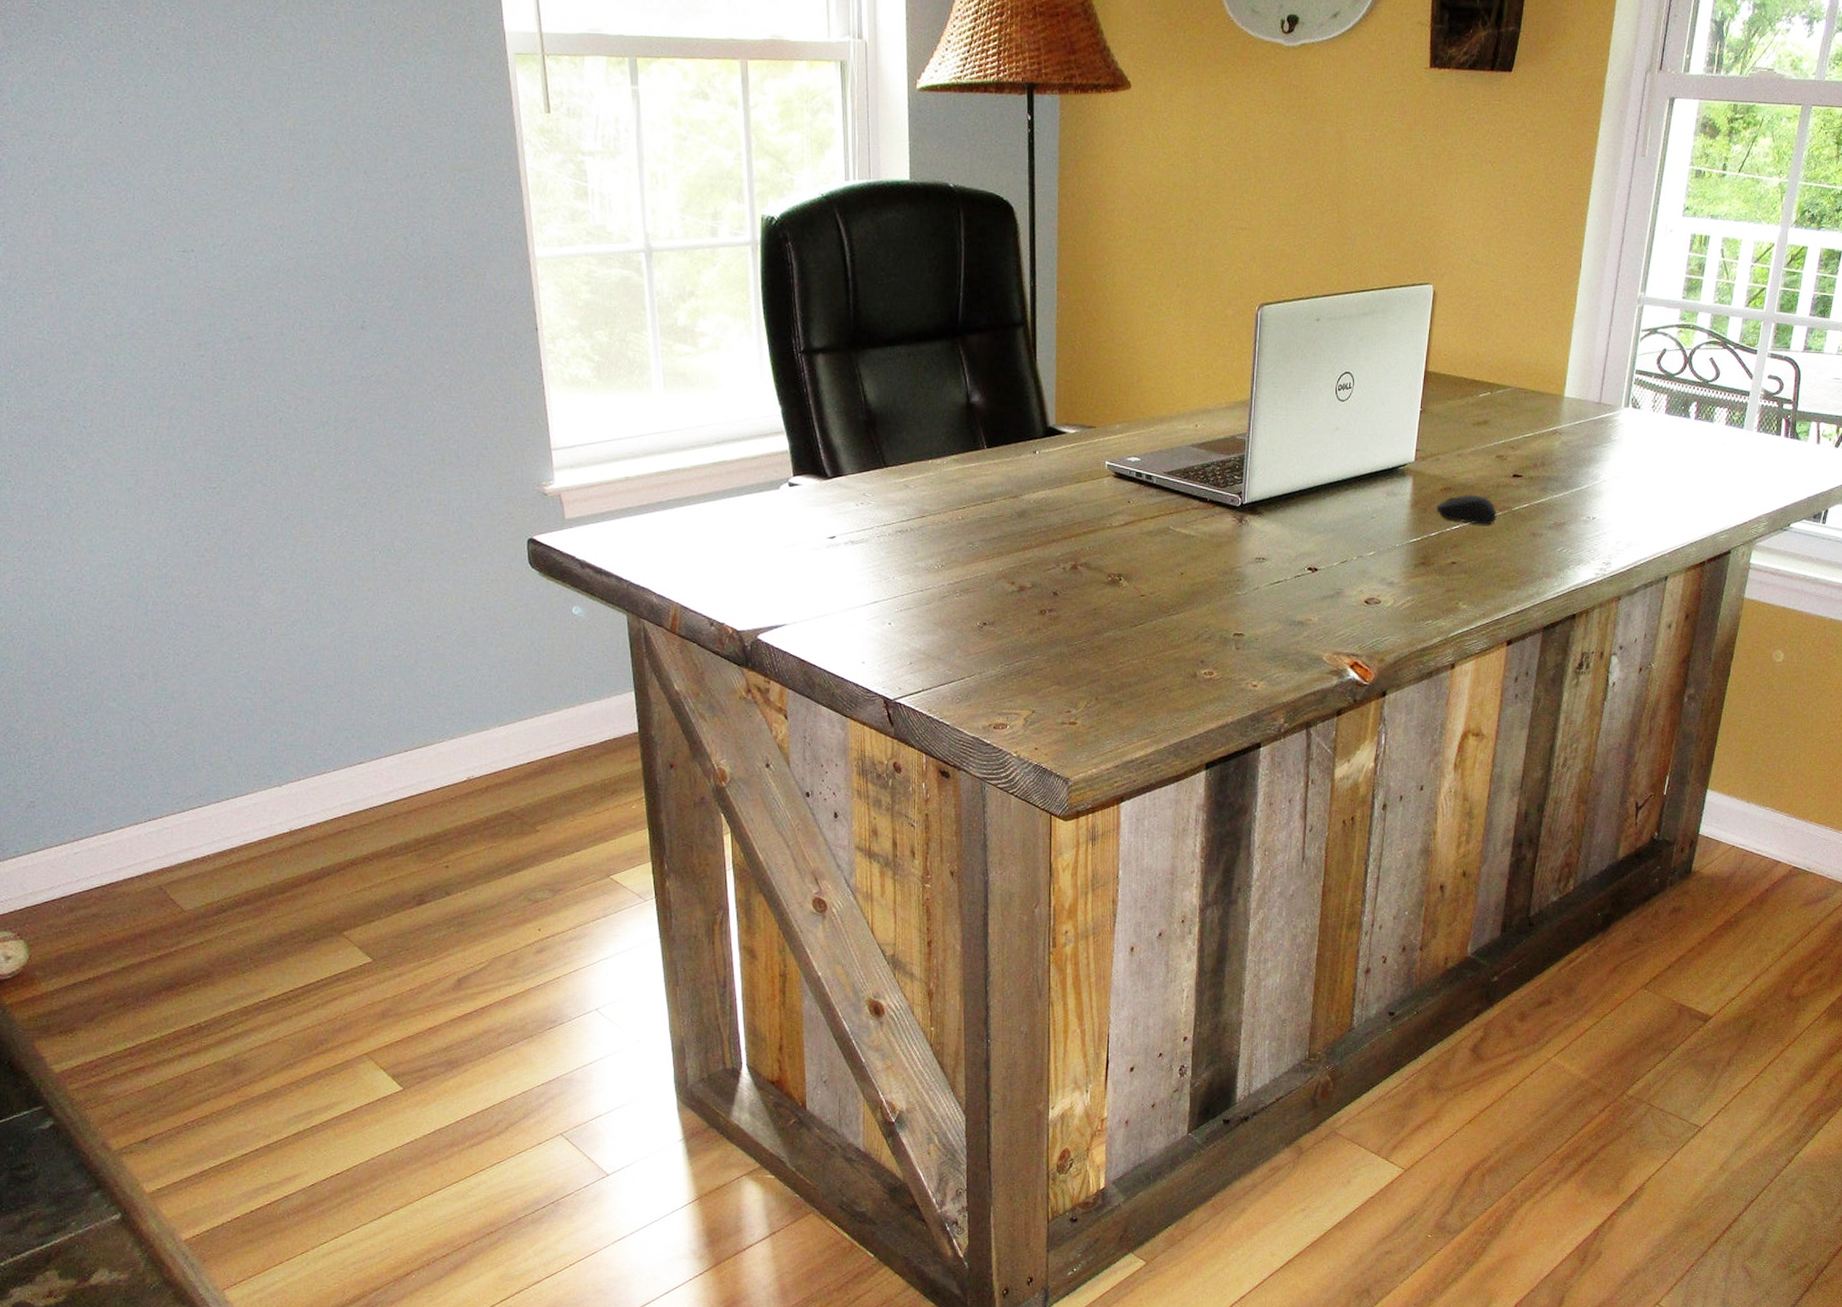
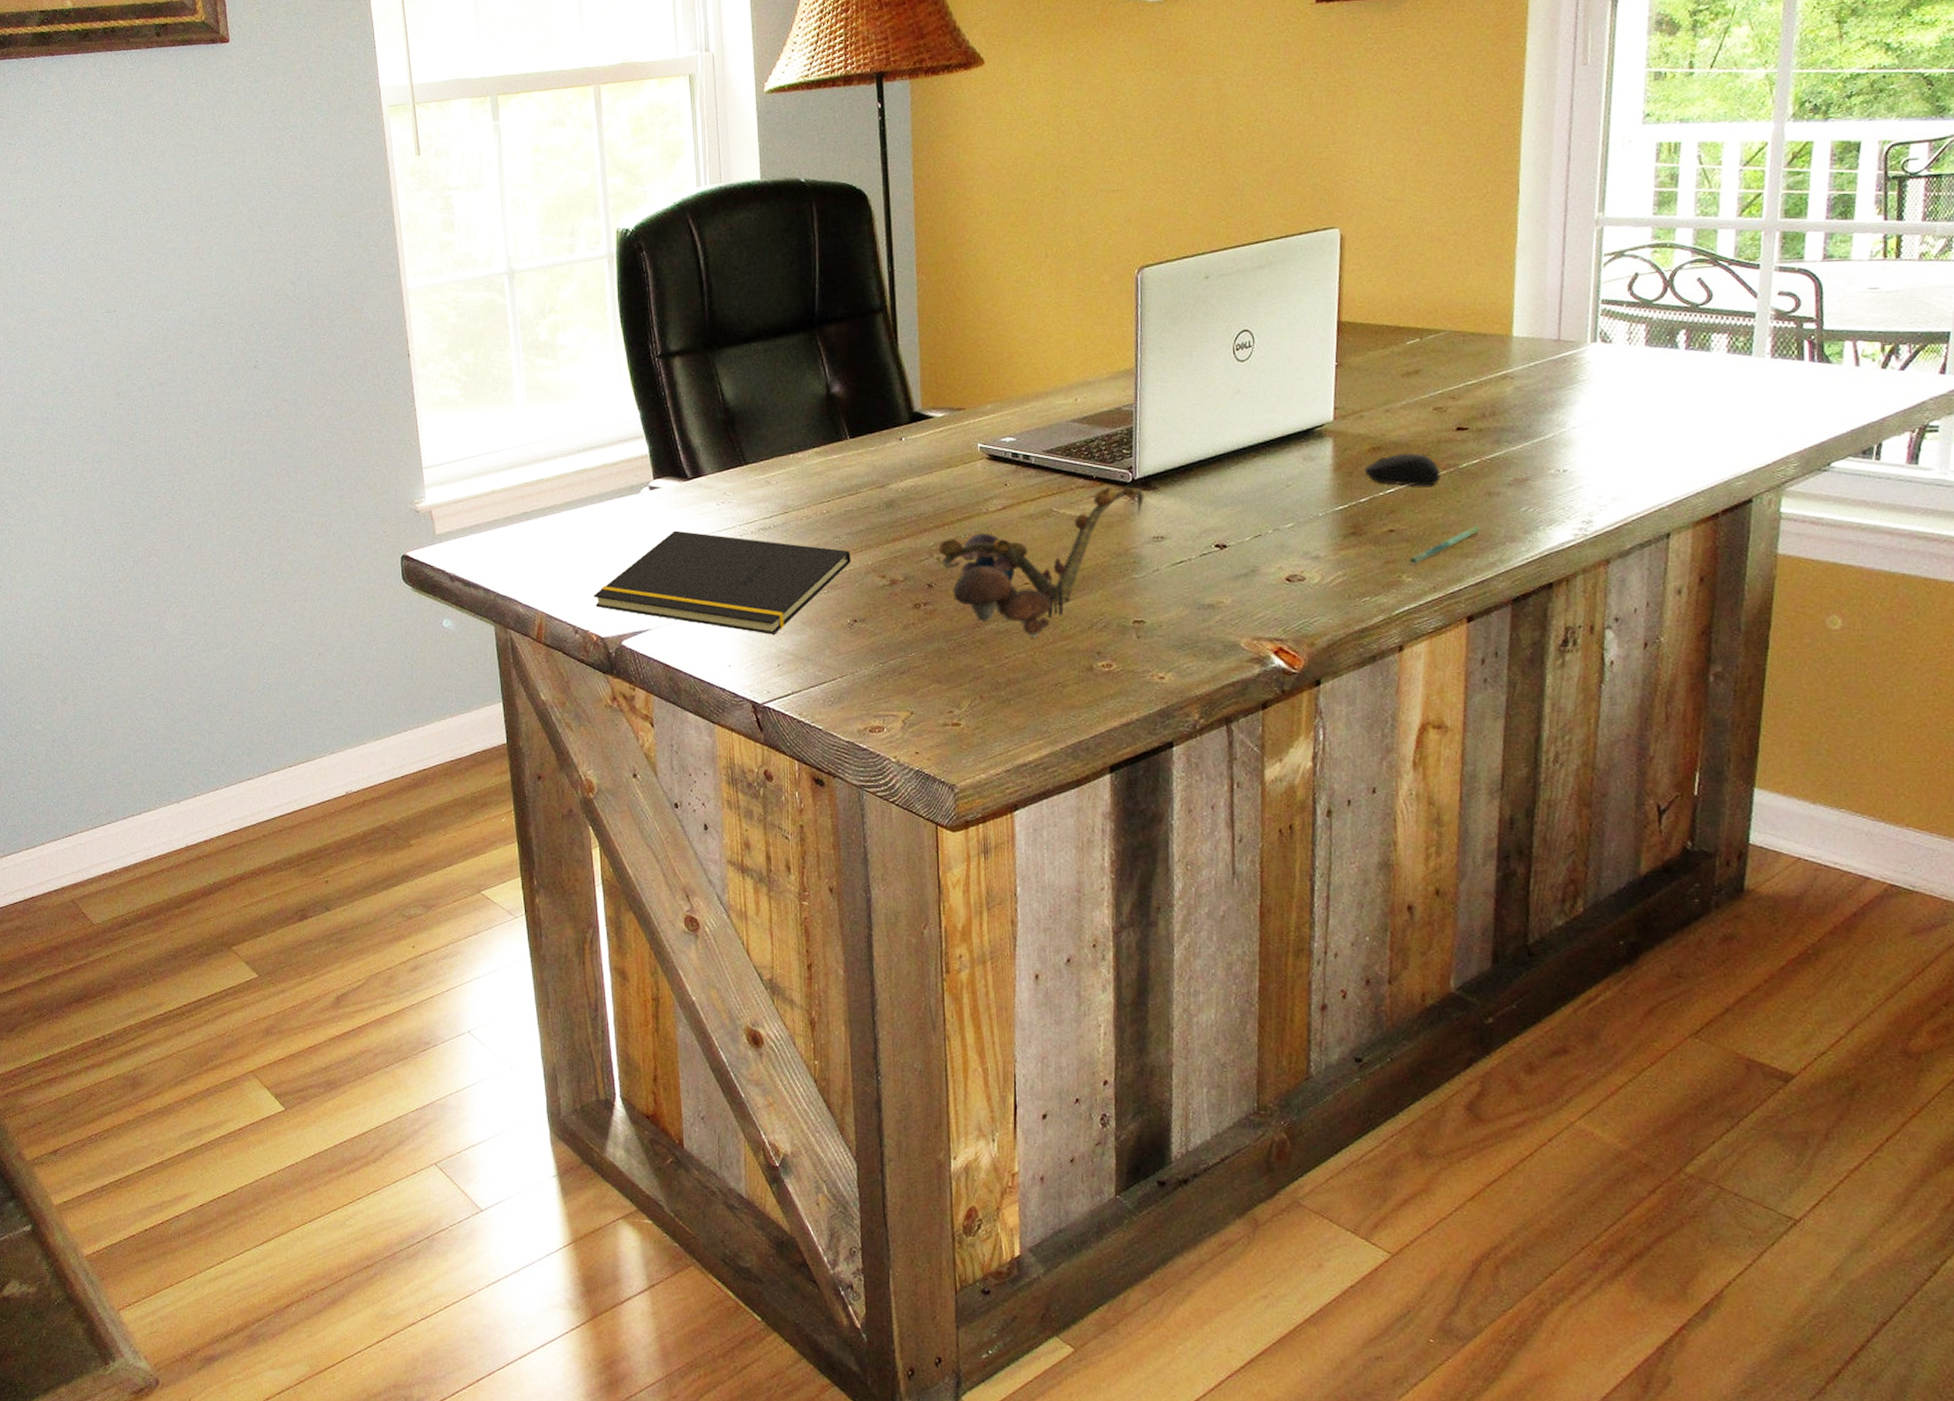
notepad: none [730,528,983,634] -> present [594,530,851,634]
plant: none [1064,509,1250,646] -> present [938,486,1144,638]
pen: none [1465,561,1525,594] -> present [1408,525,1481,565]

